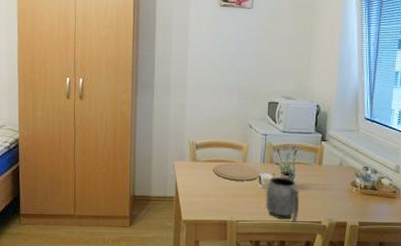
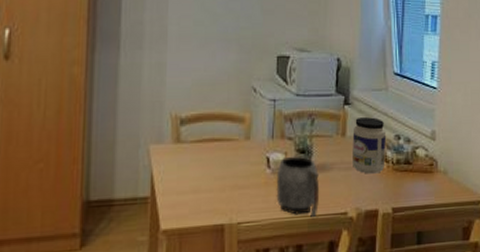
plate: present [213,163,260,181] -> none [205,141,268,167]
jar: none [327,151,356,195] -> present [352,117,387,174]

